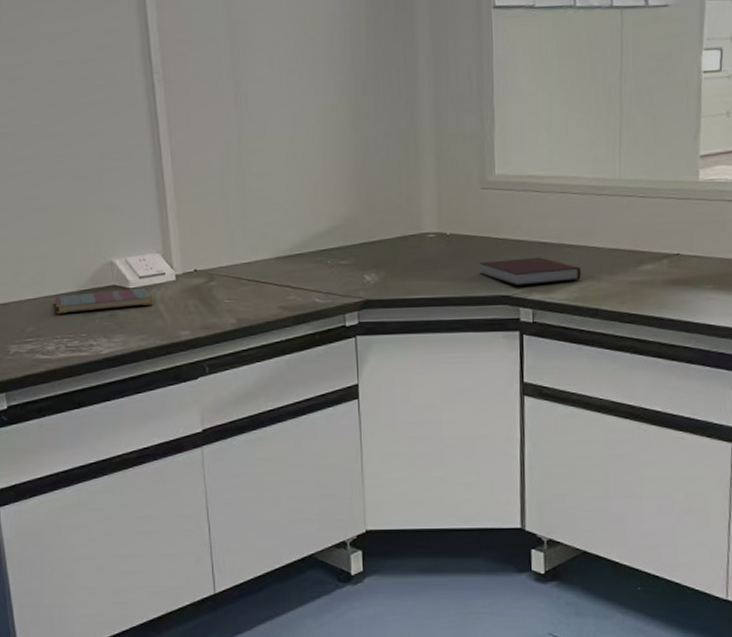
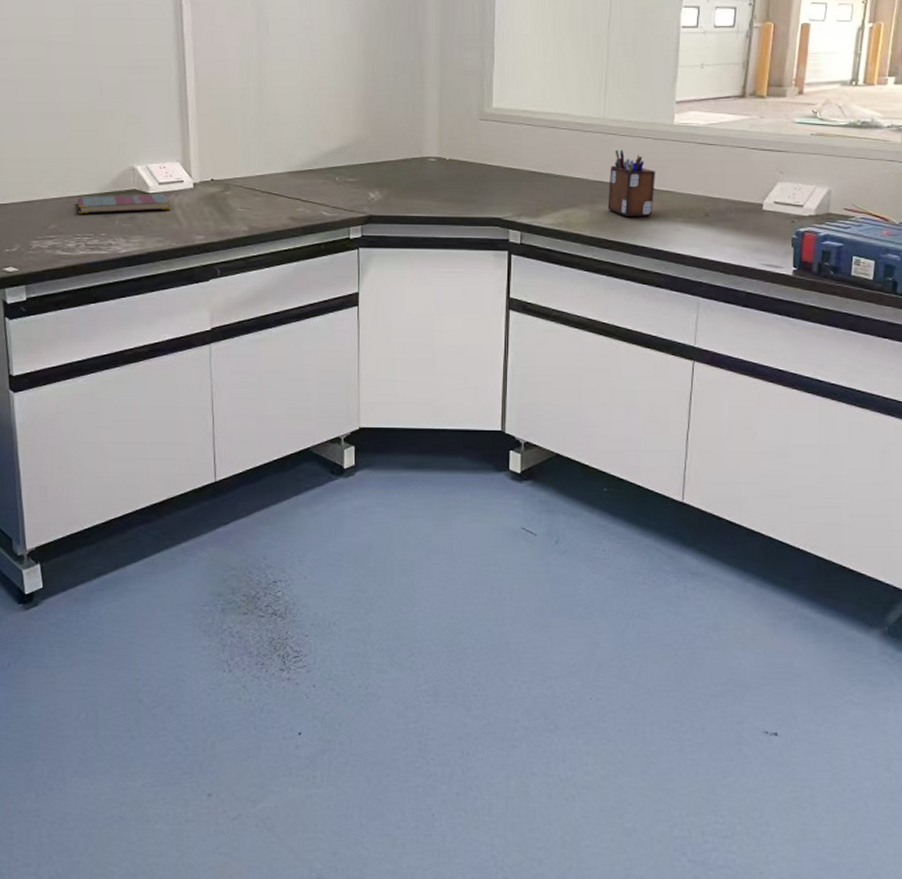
notebook: present [480,257,581,286] -> none [475,185,566,209]
desk organizer: none [628,213,681,287] -> present [607,150,655,217]

